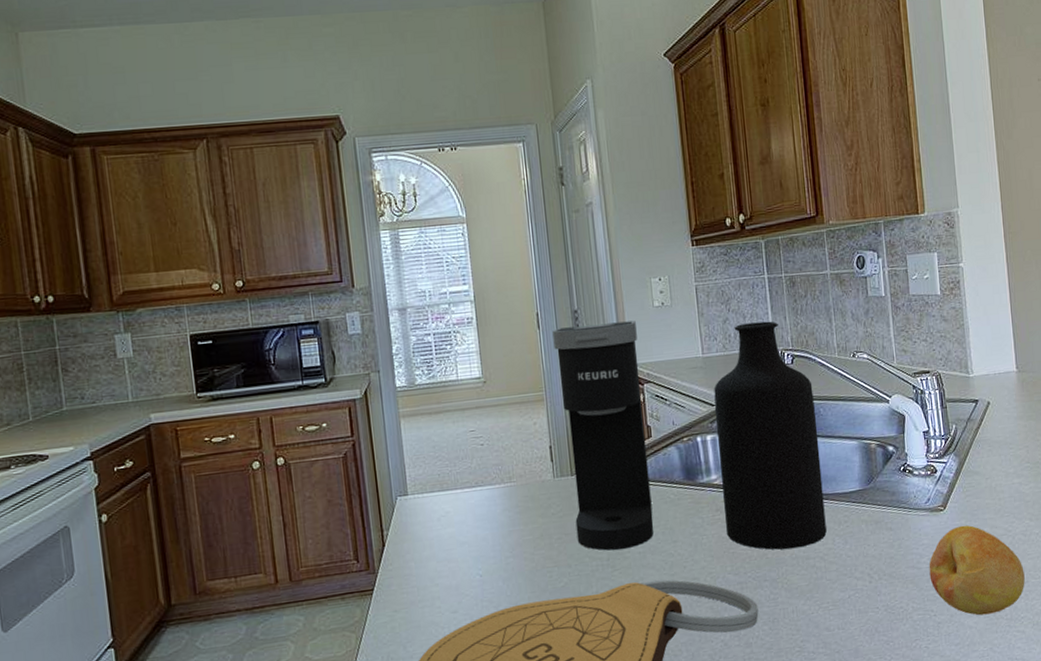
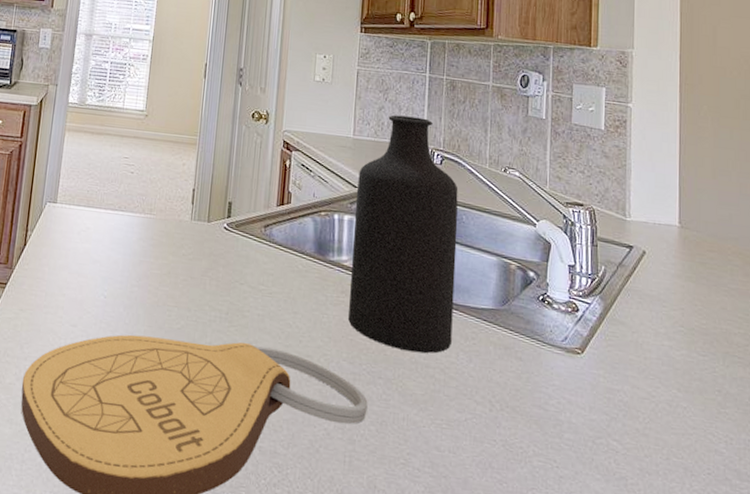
coffee maker: present [552,320,654,551] -> none [201,81,295,308]
fruit: present [929,525,1025,616] -> none [557,375,665,485]

